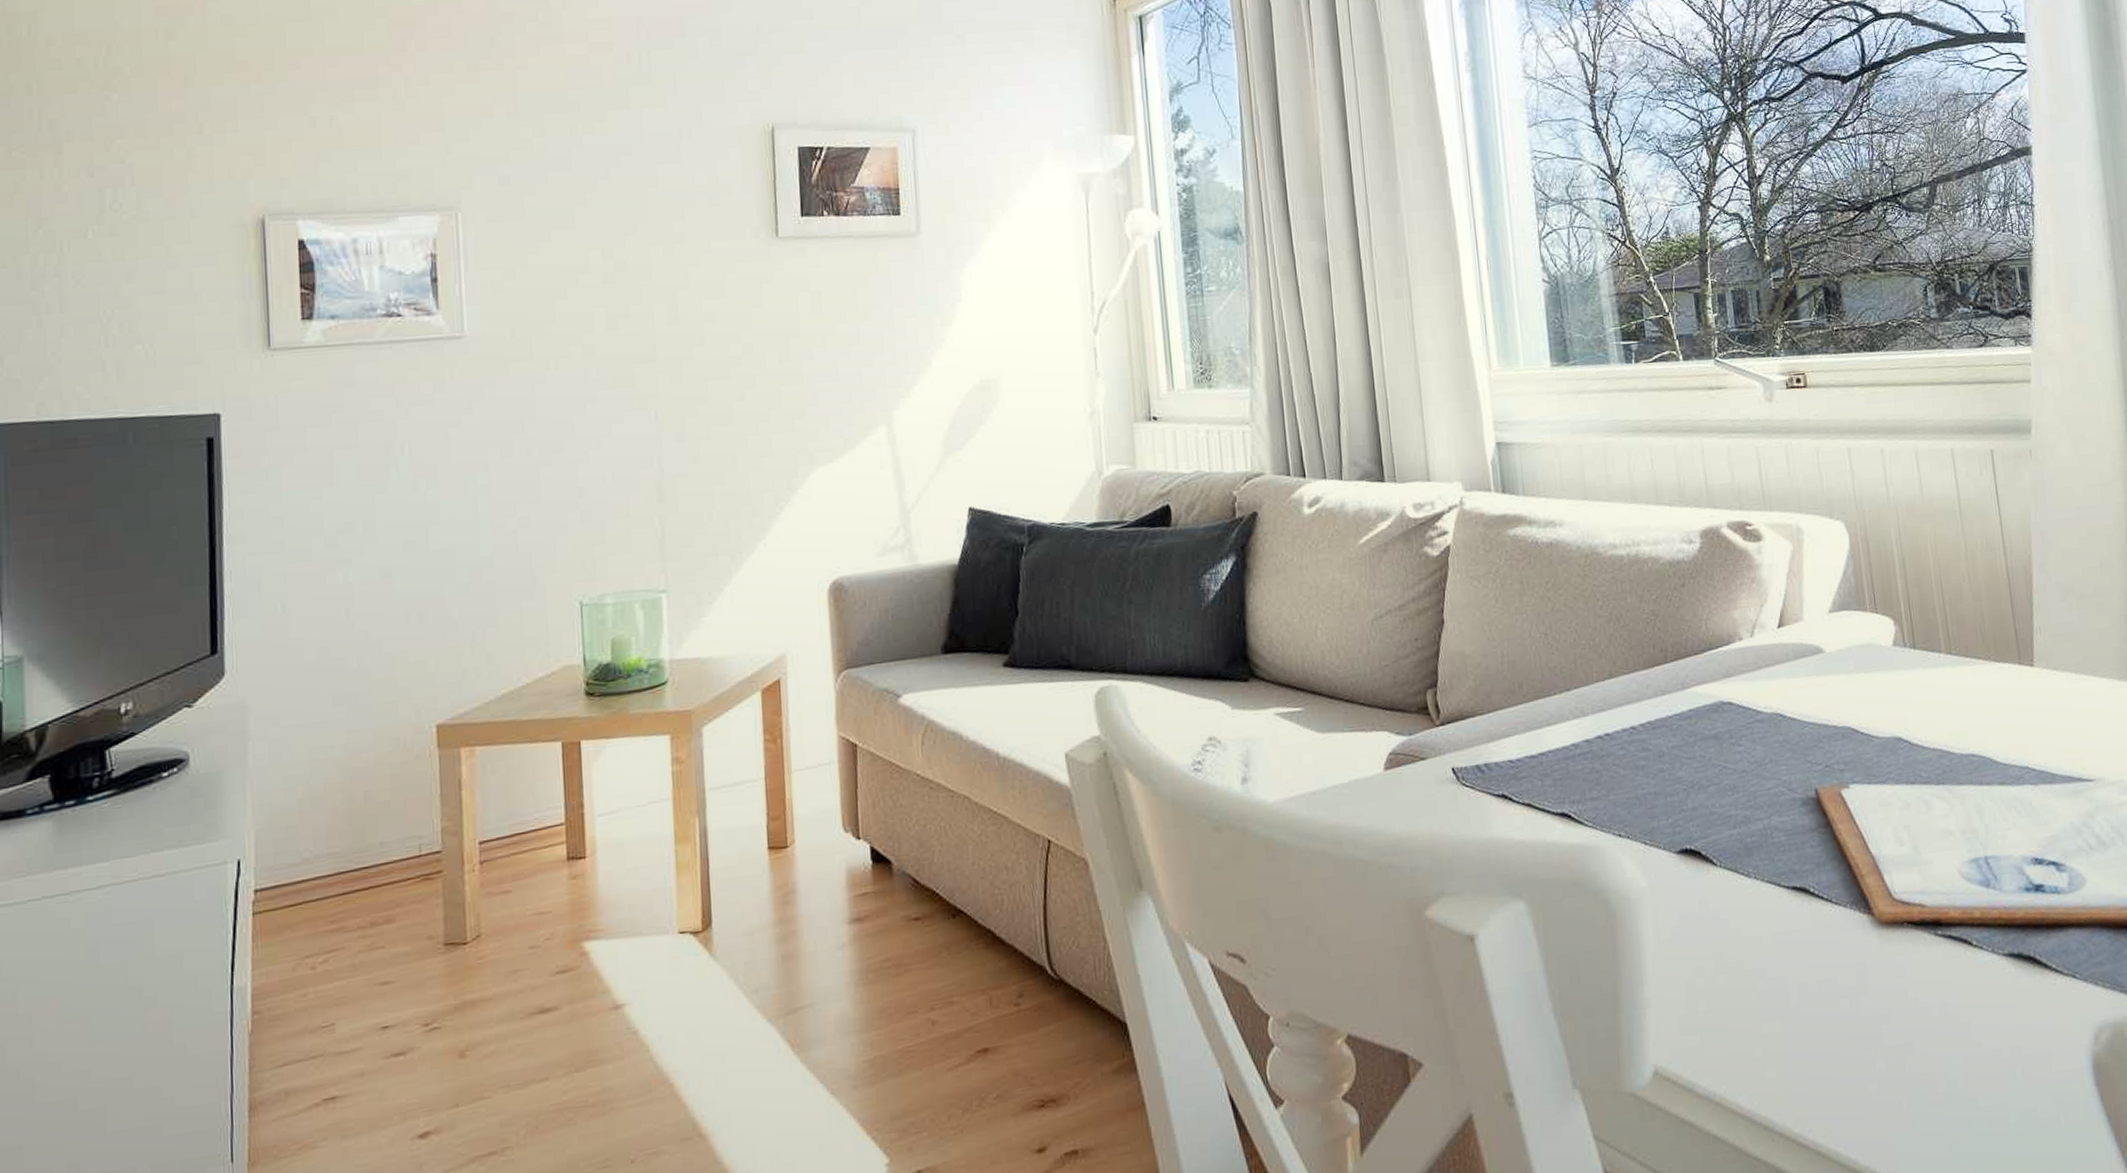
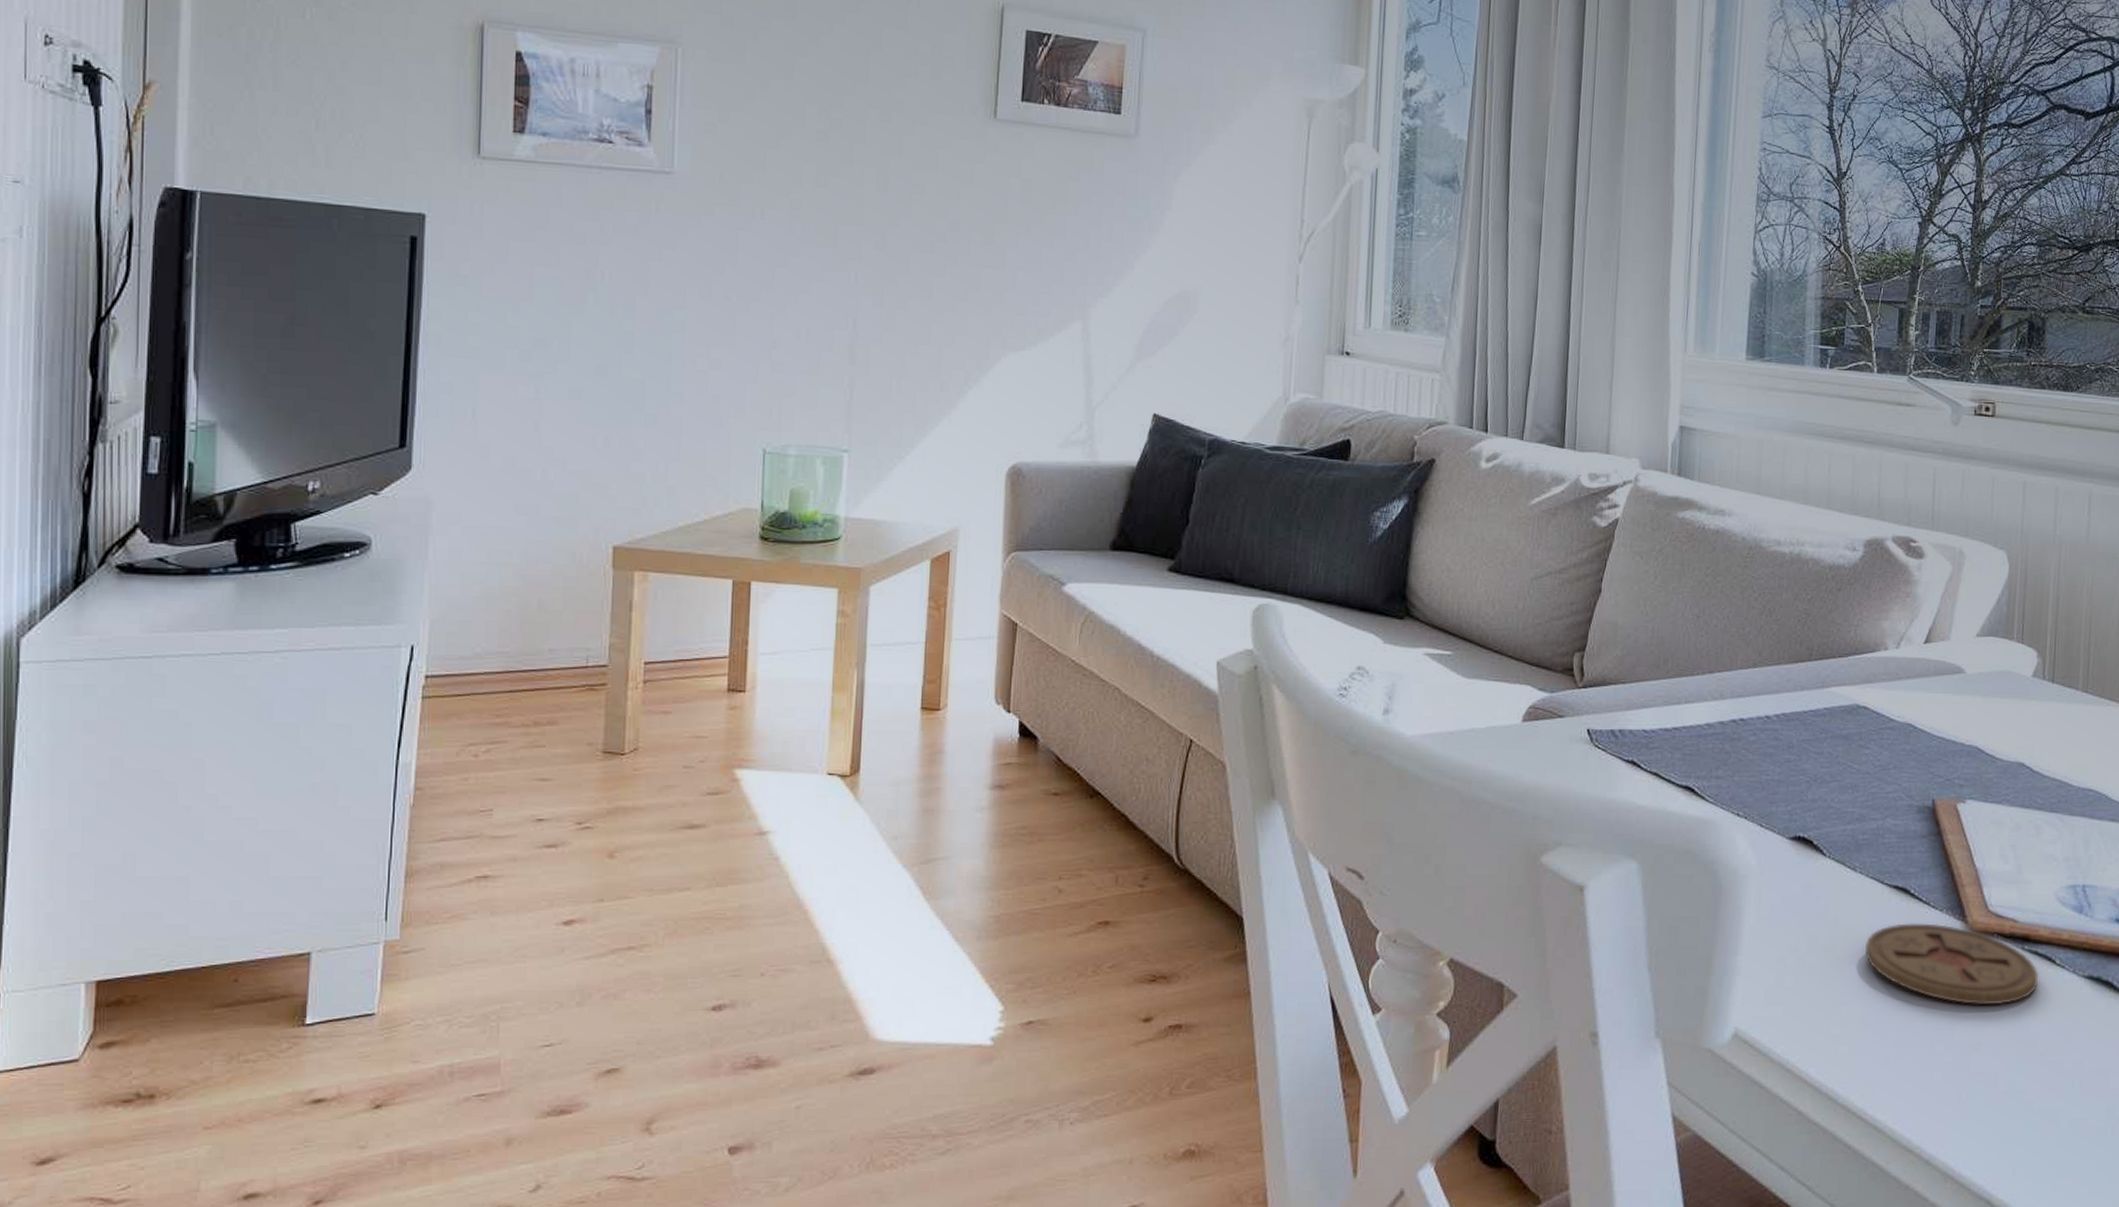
coaster: none [1774,920,1959,1004] -> present [1865,923,2039,1005]

